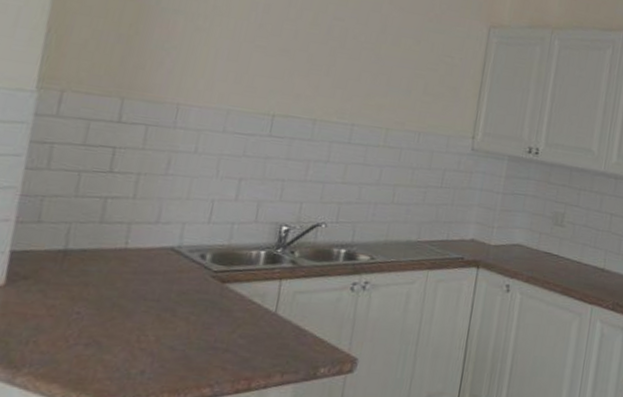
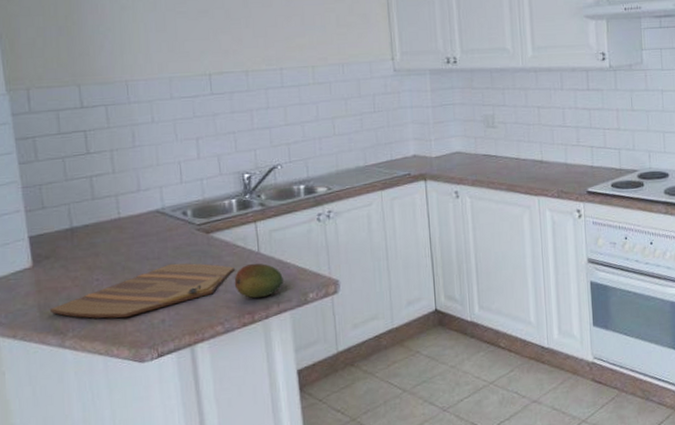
cutting board: none [8,309,243,362] -> present [49,263,235,319]
fruit: none [237,324,296,364] -> present [234,263,284,298]

